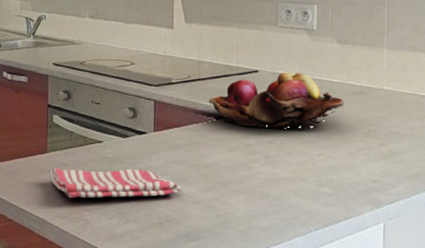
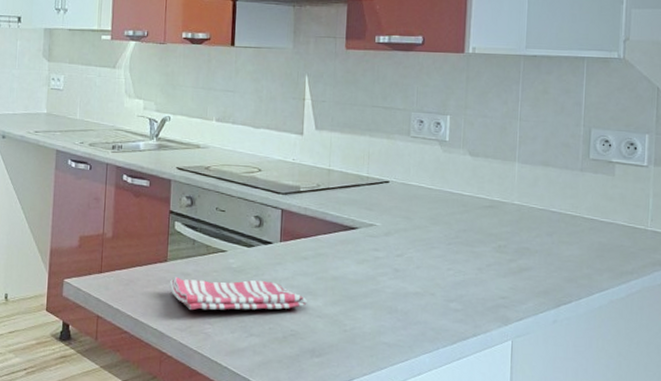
fruit basket: present [209,72,343,128] -> none [338,183,474,241]

